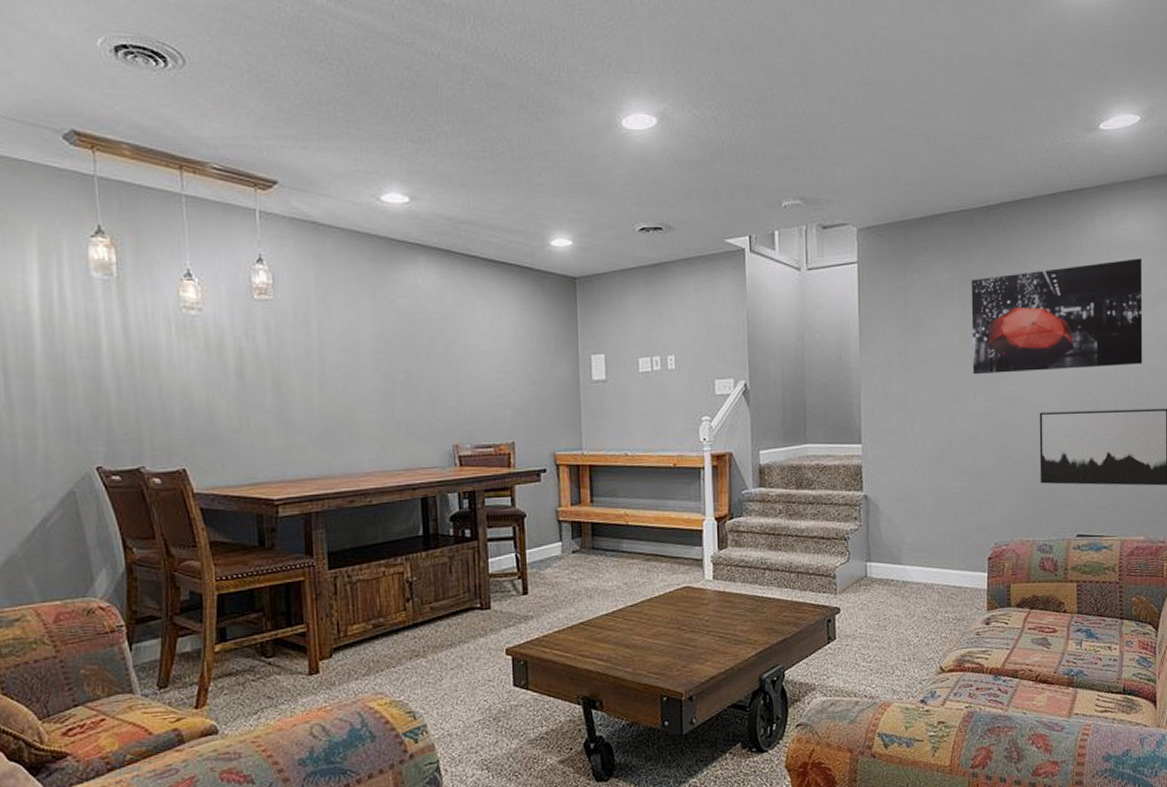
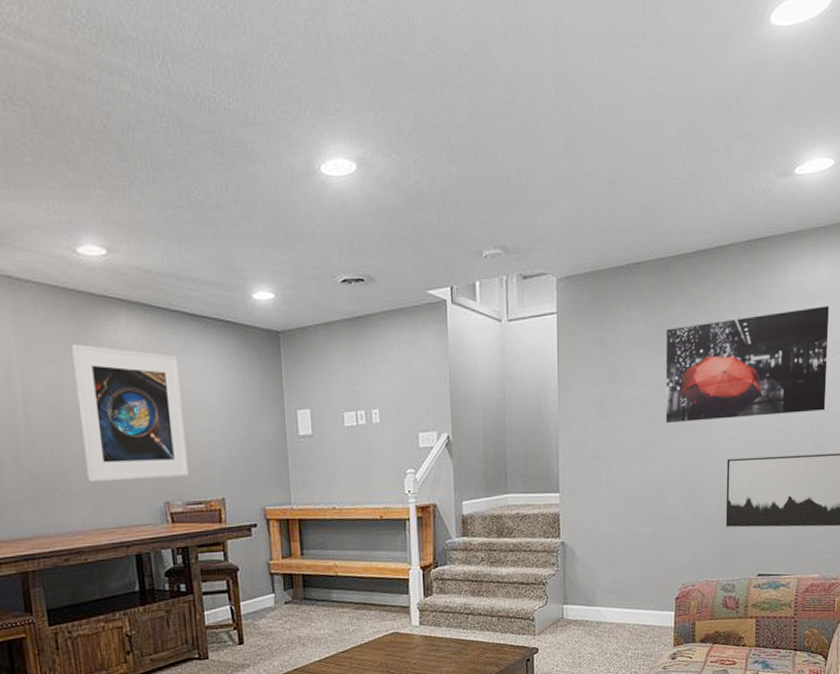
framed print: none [370,287,480,423] -> present [72,344,190,482]

